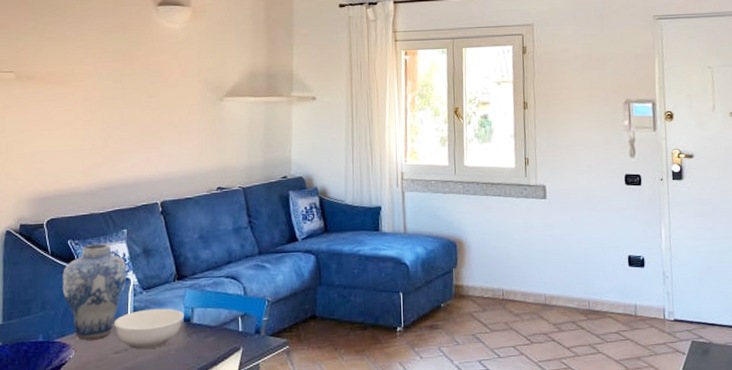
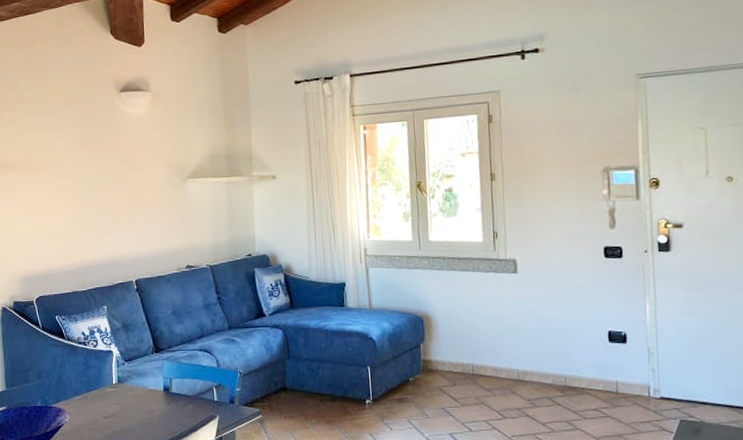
vase: present [62,243,128,341] -> none [53,319,110,407]
bowl: present [113,308,184,350] -> none [101,378,163,416]

